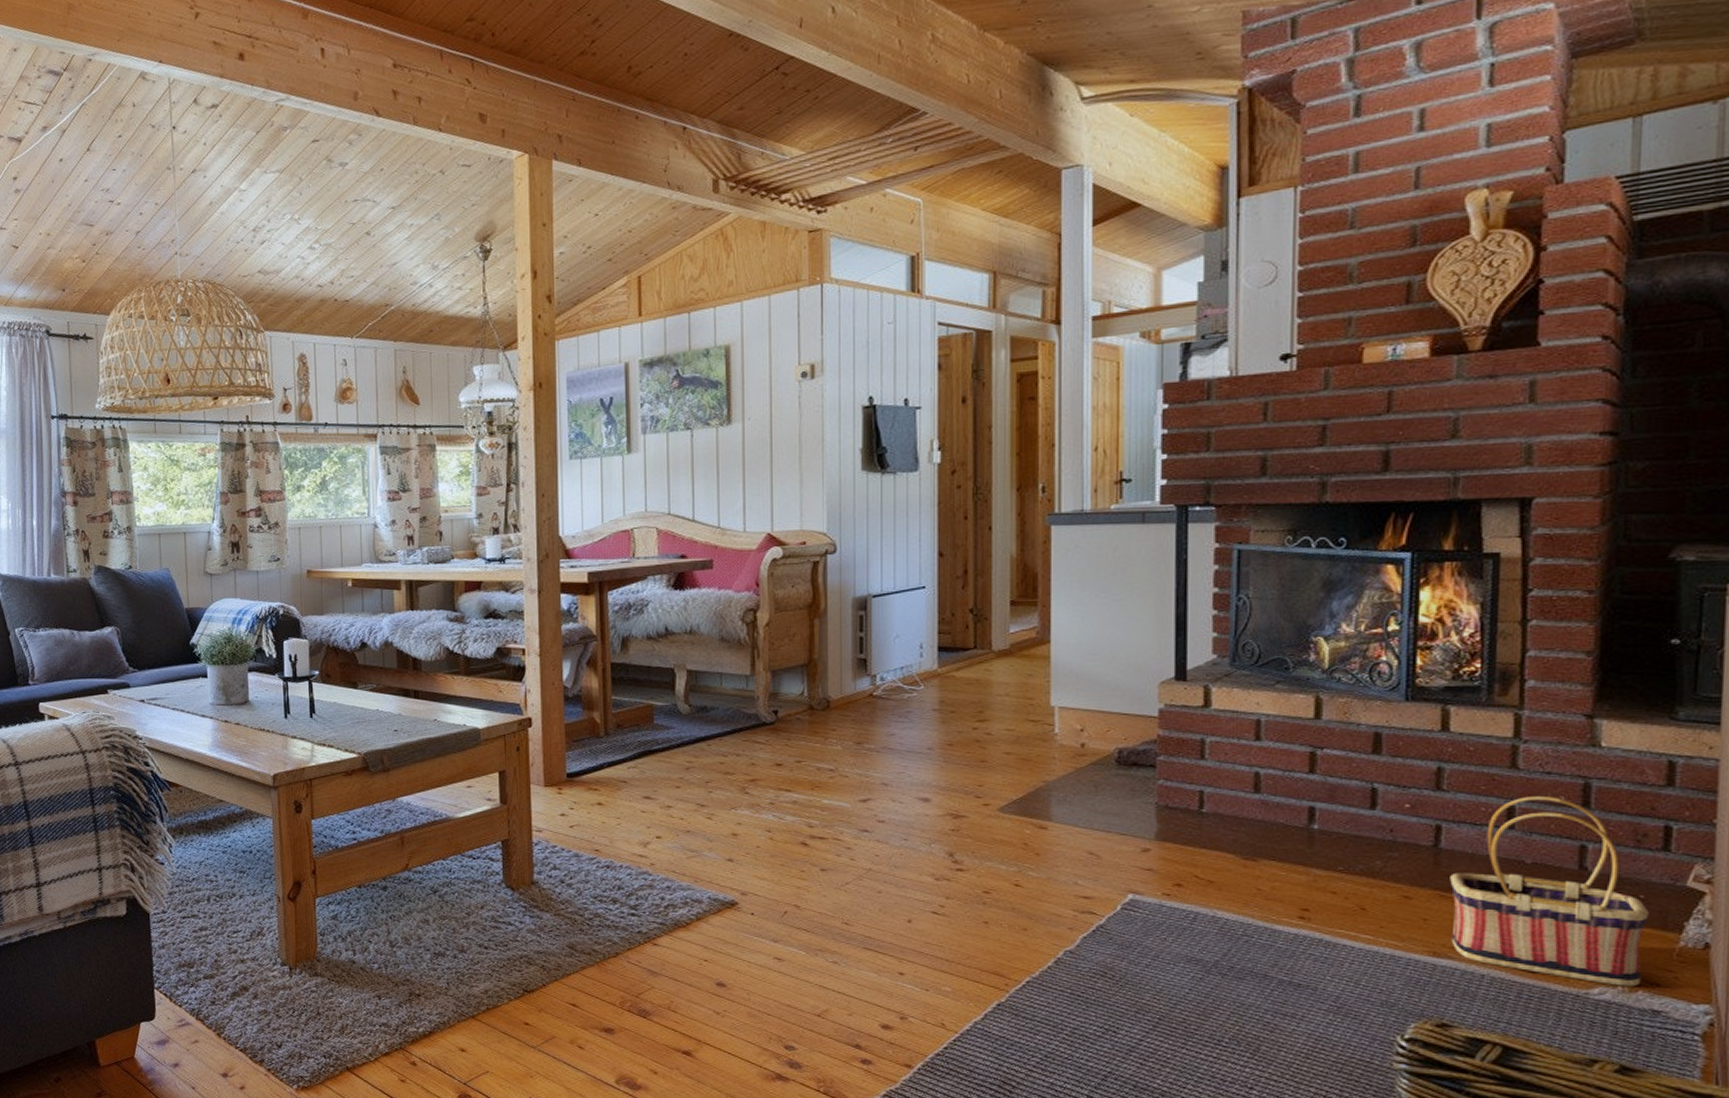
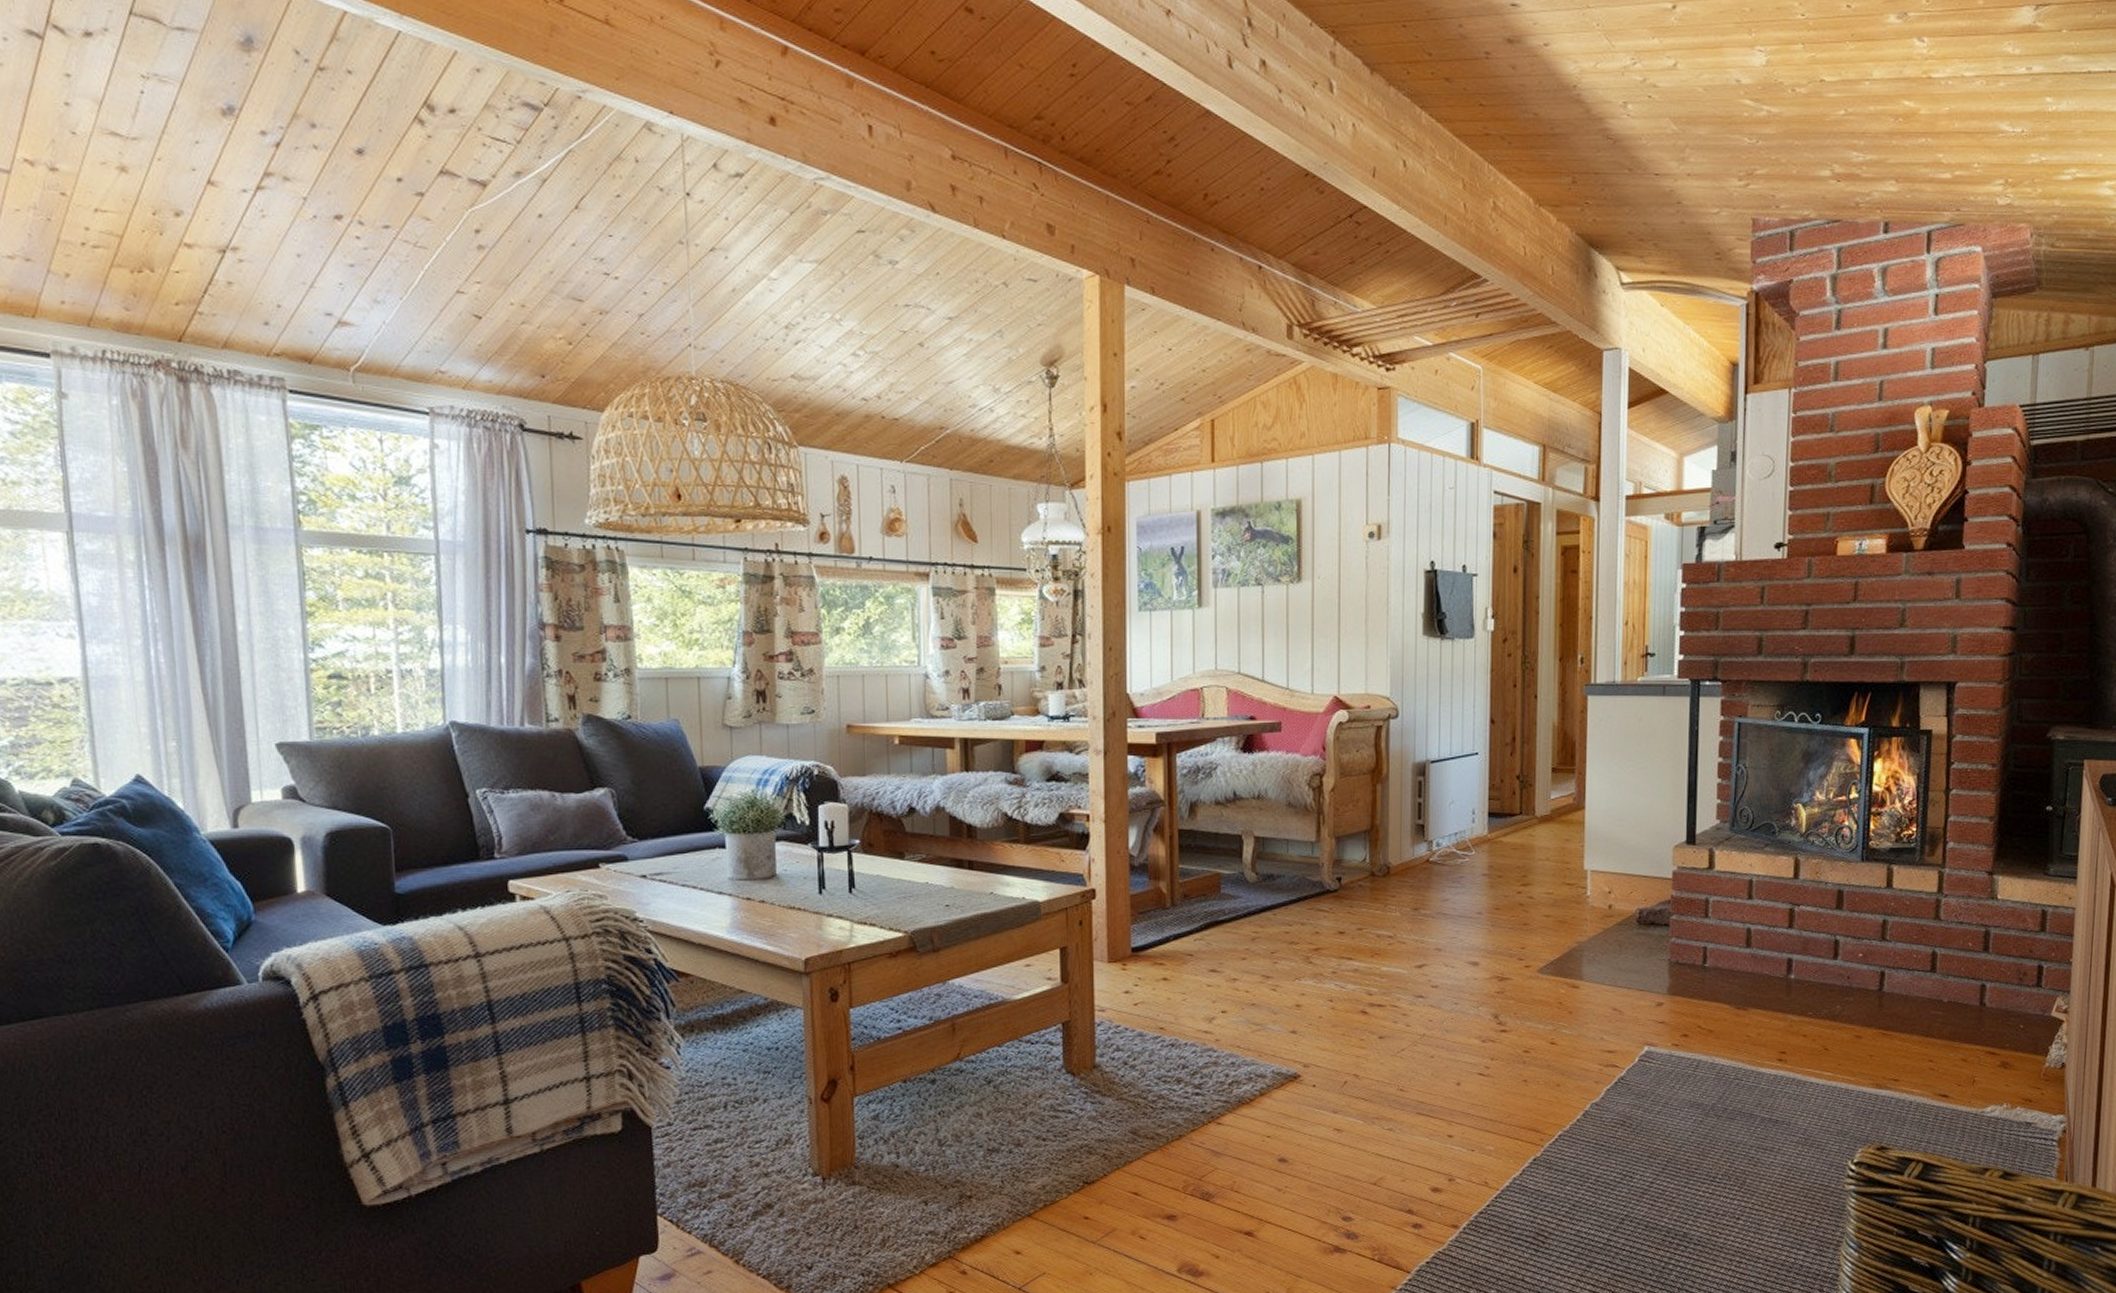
basket: present [1450,796,1649,987] -> none [1889,943,2026,1104]

